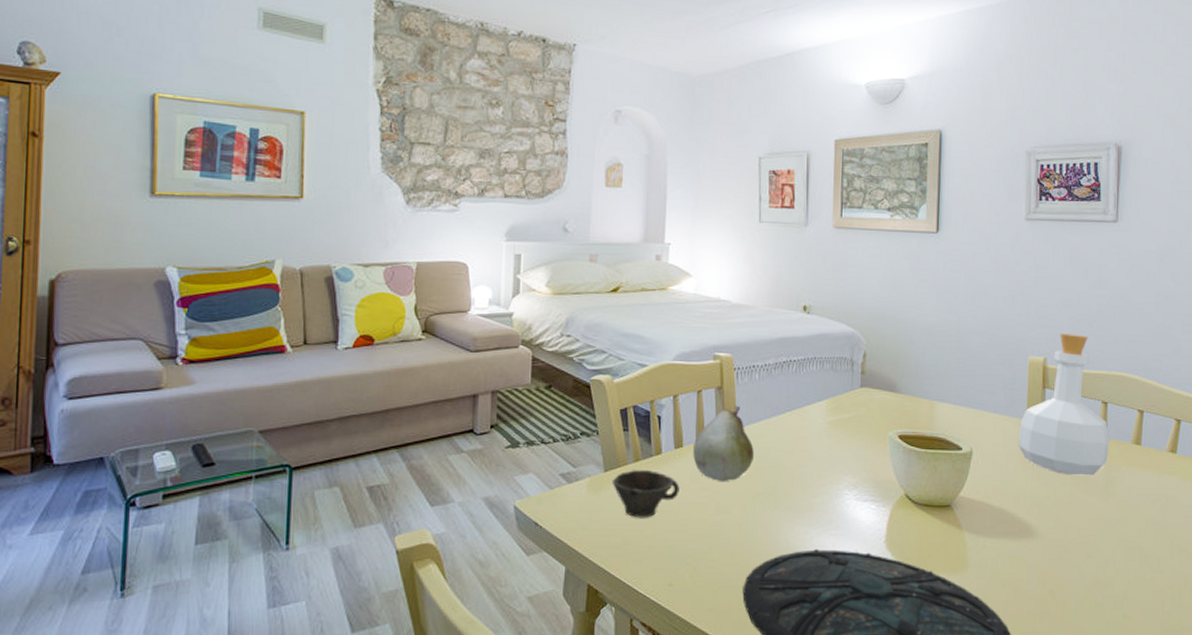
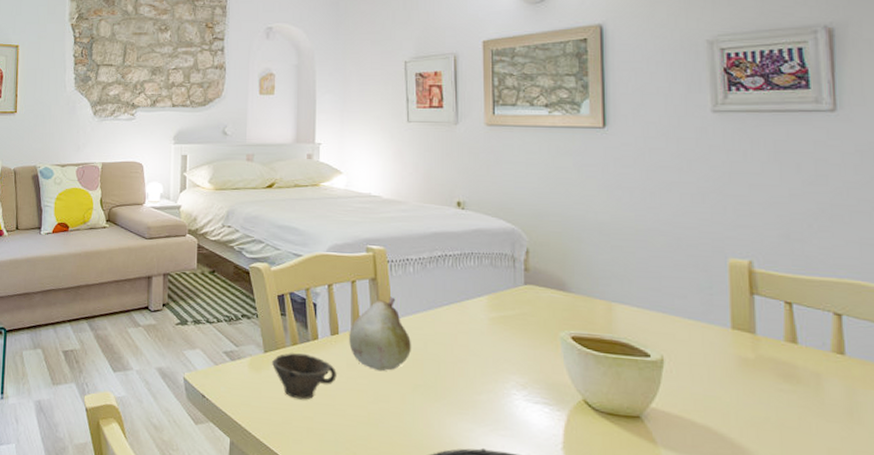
bottle: present [1017,333,1110,476] -> none [721,234,850,399]

